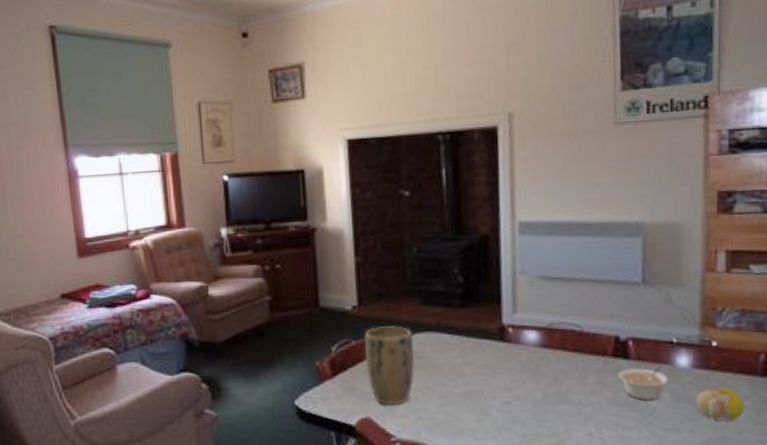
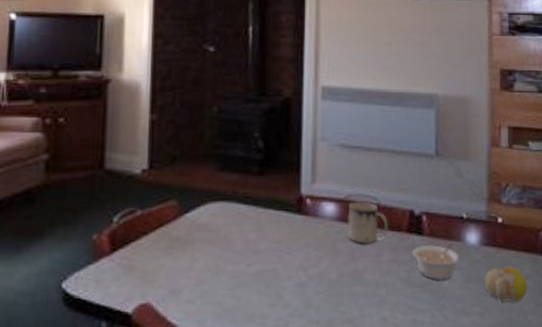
plant pot: present [365,326,415,405] -> none [150,194,206,288]
mug: none [550,329,592,368] -> present [348,201,388,244]

